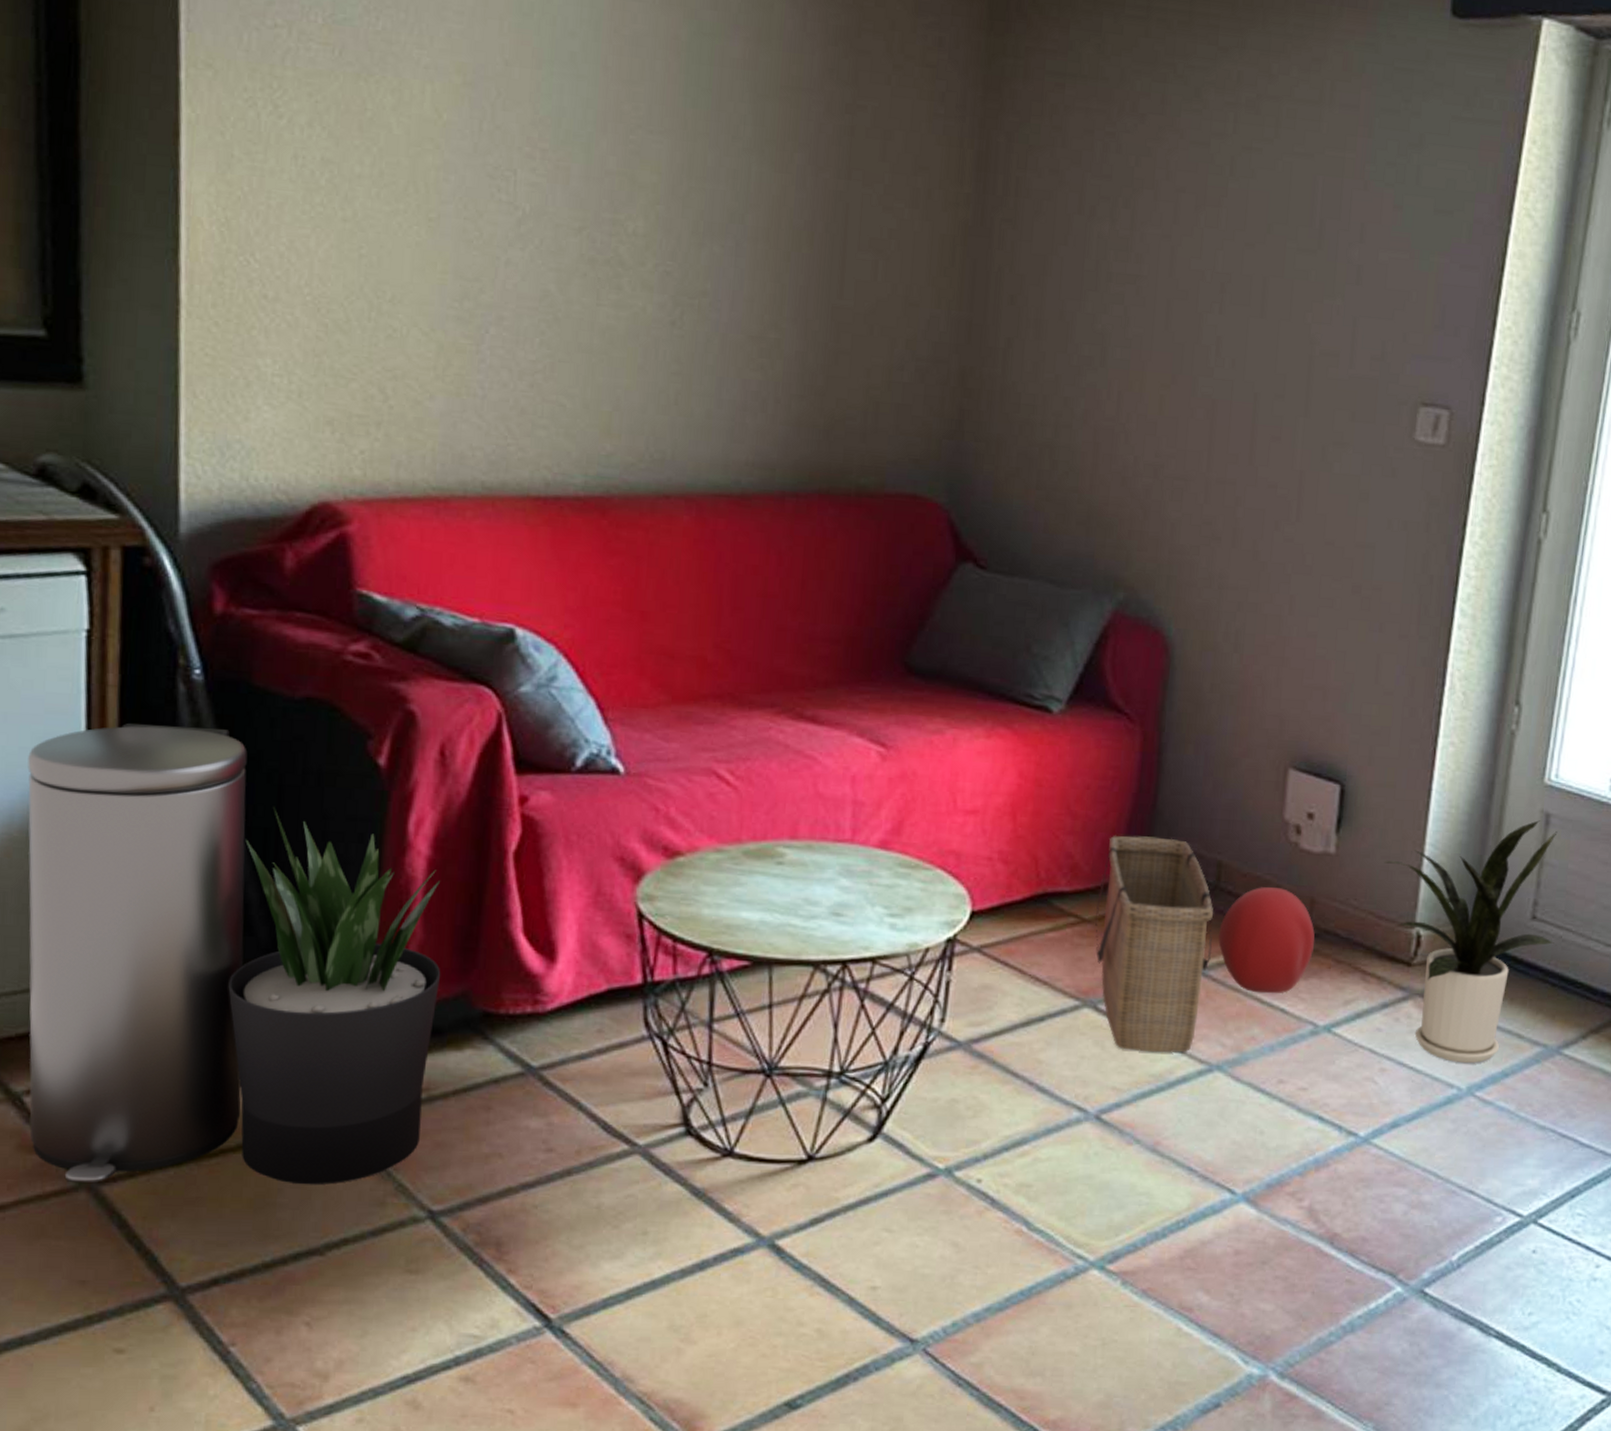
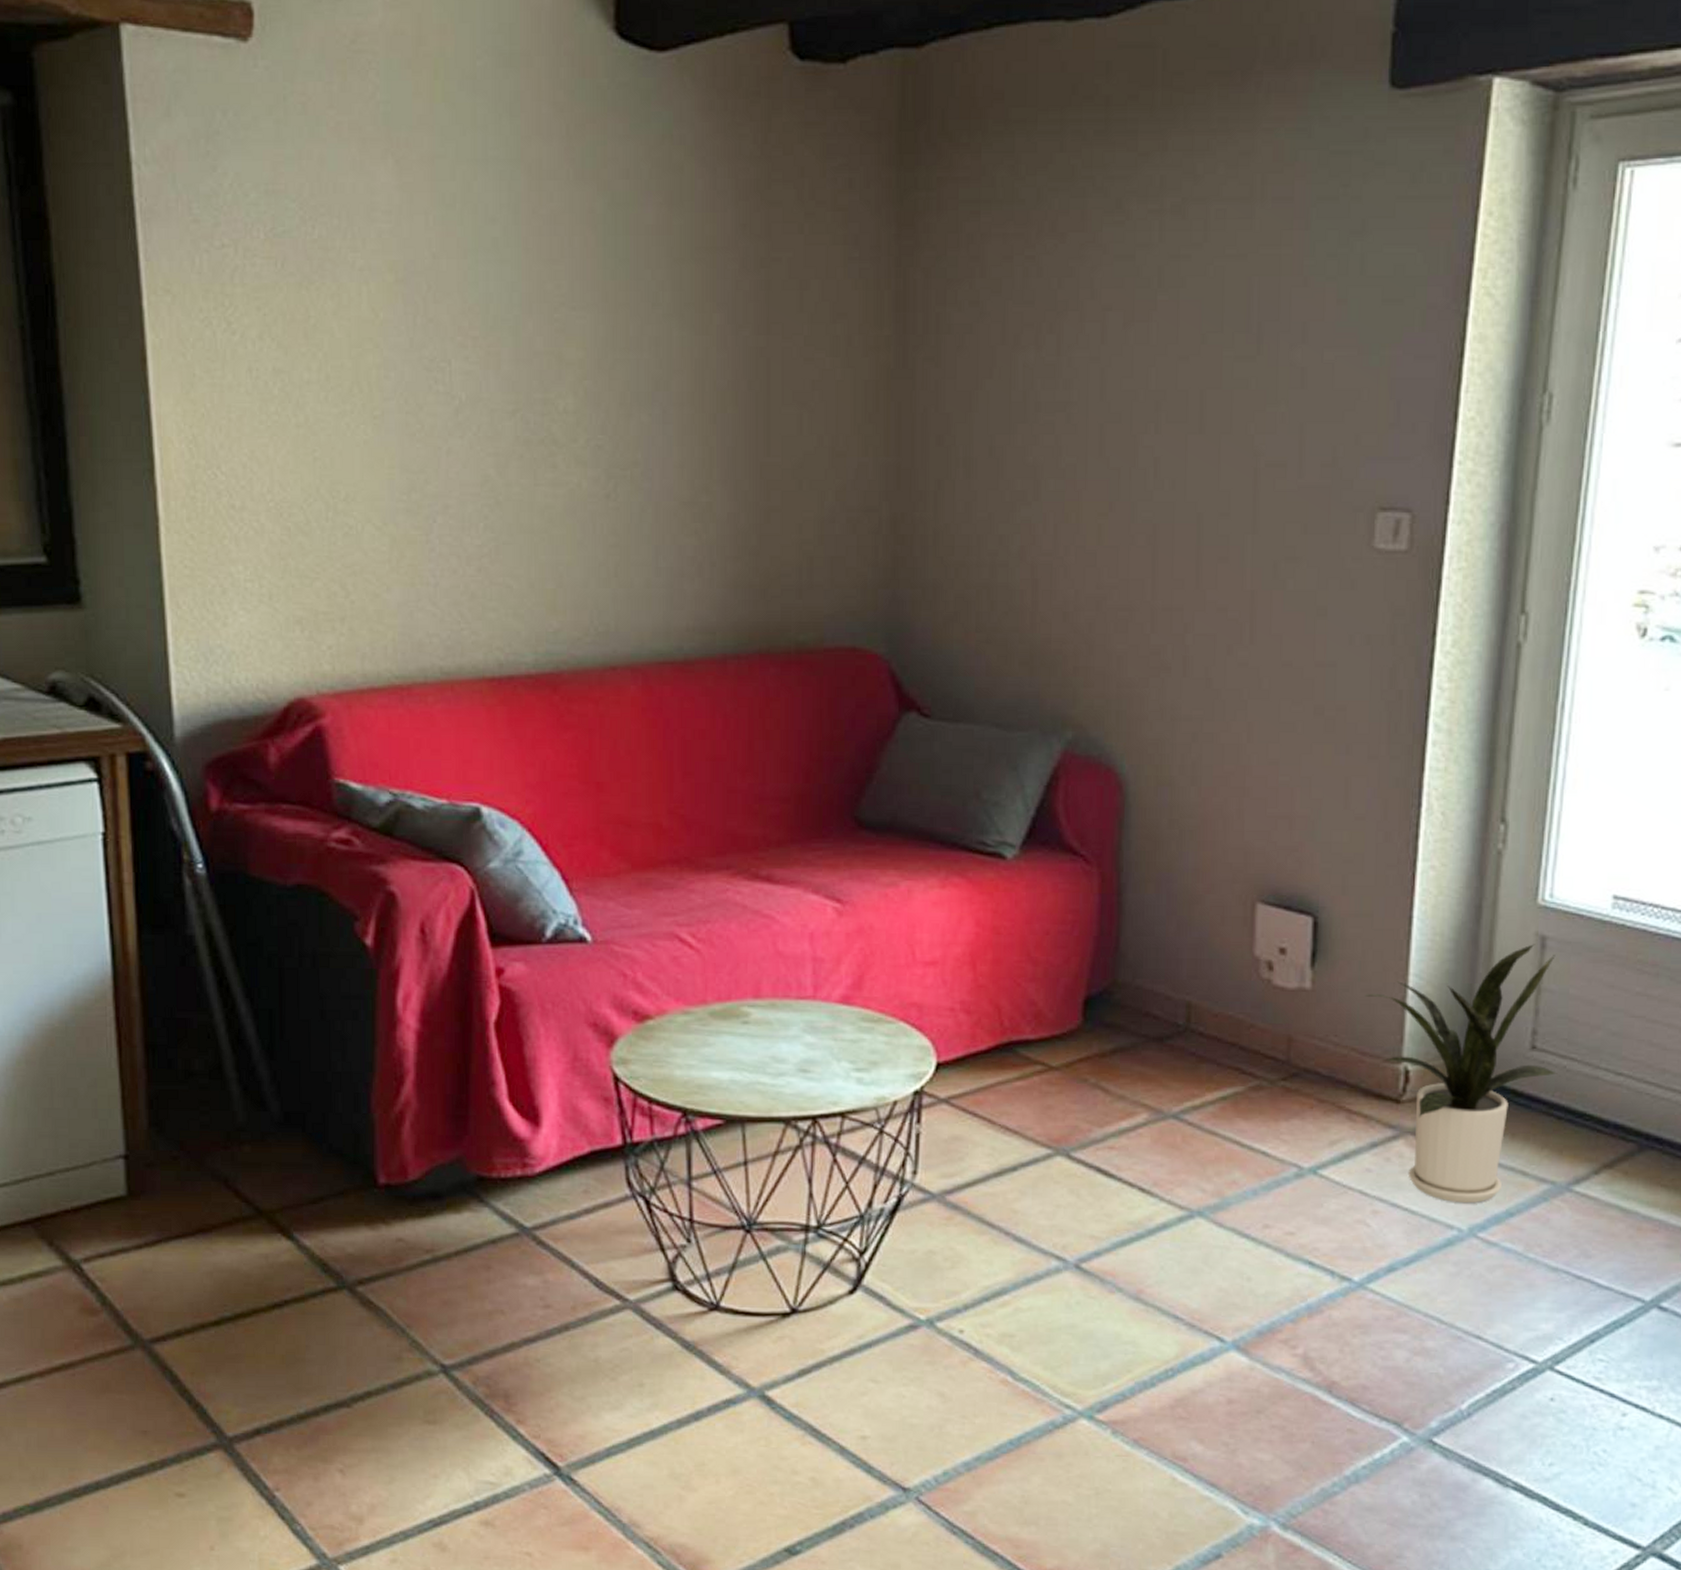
pedal bin: present [27,723,248,1184] -> none [62,918,268,1342]
planter: present [228,807,441,1185] -> none [249,989,437,1342]
basket: present [1095,835,1214,1053] -> none [1063,979,1186,1200]
ball: present [1217,886,1315,994] -> none [1191,1026,1295,1137]

